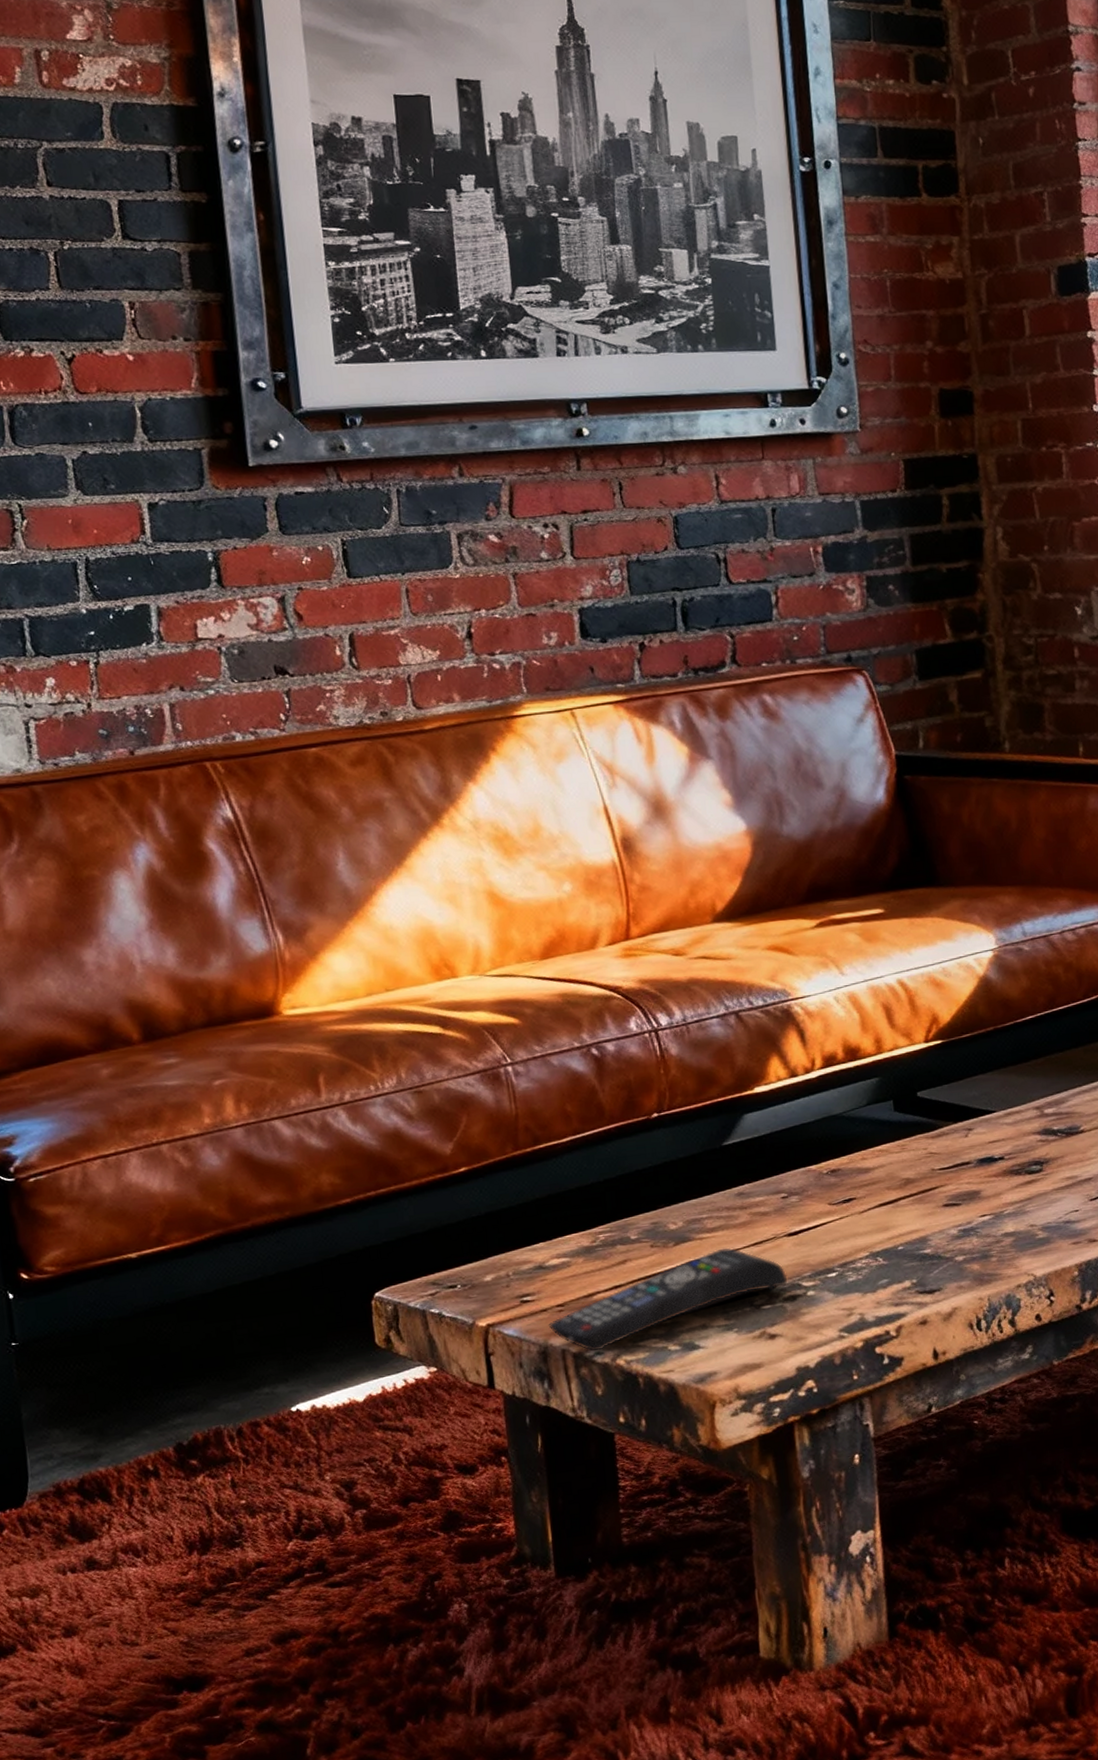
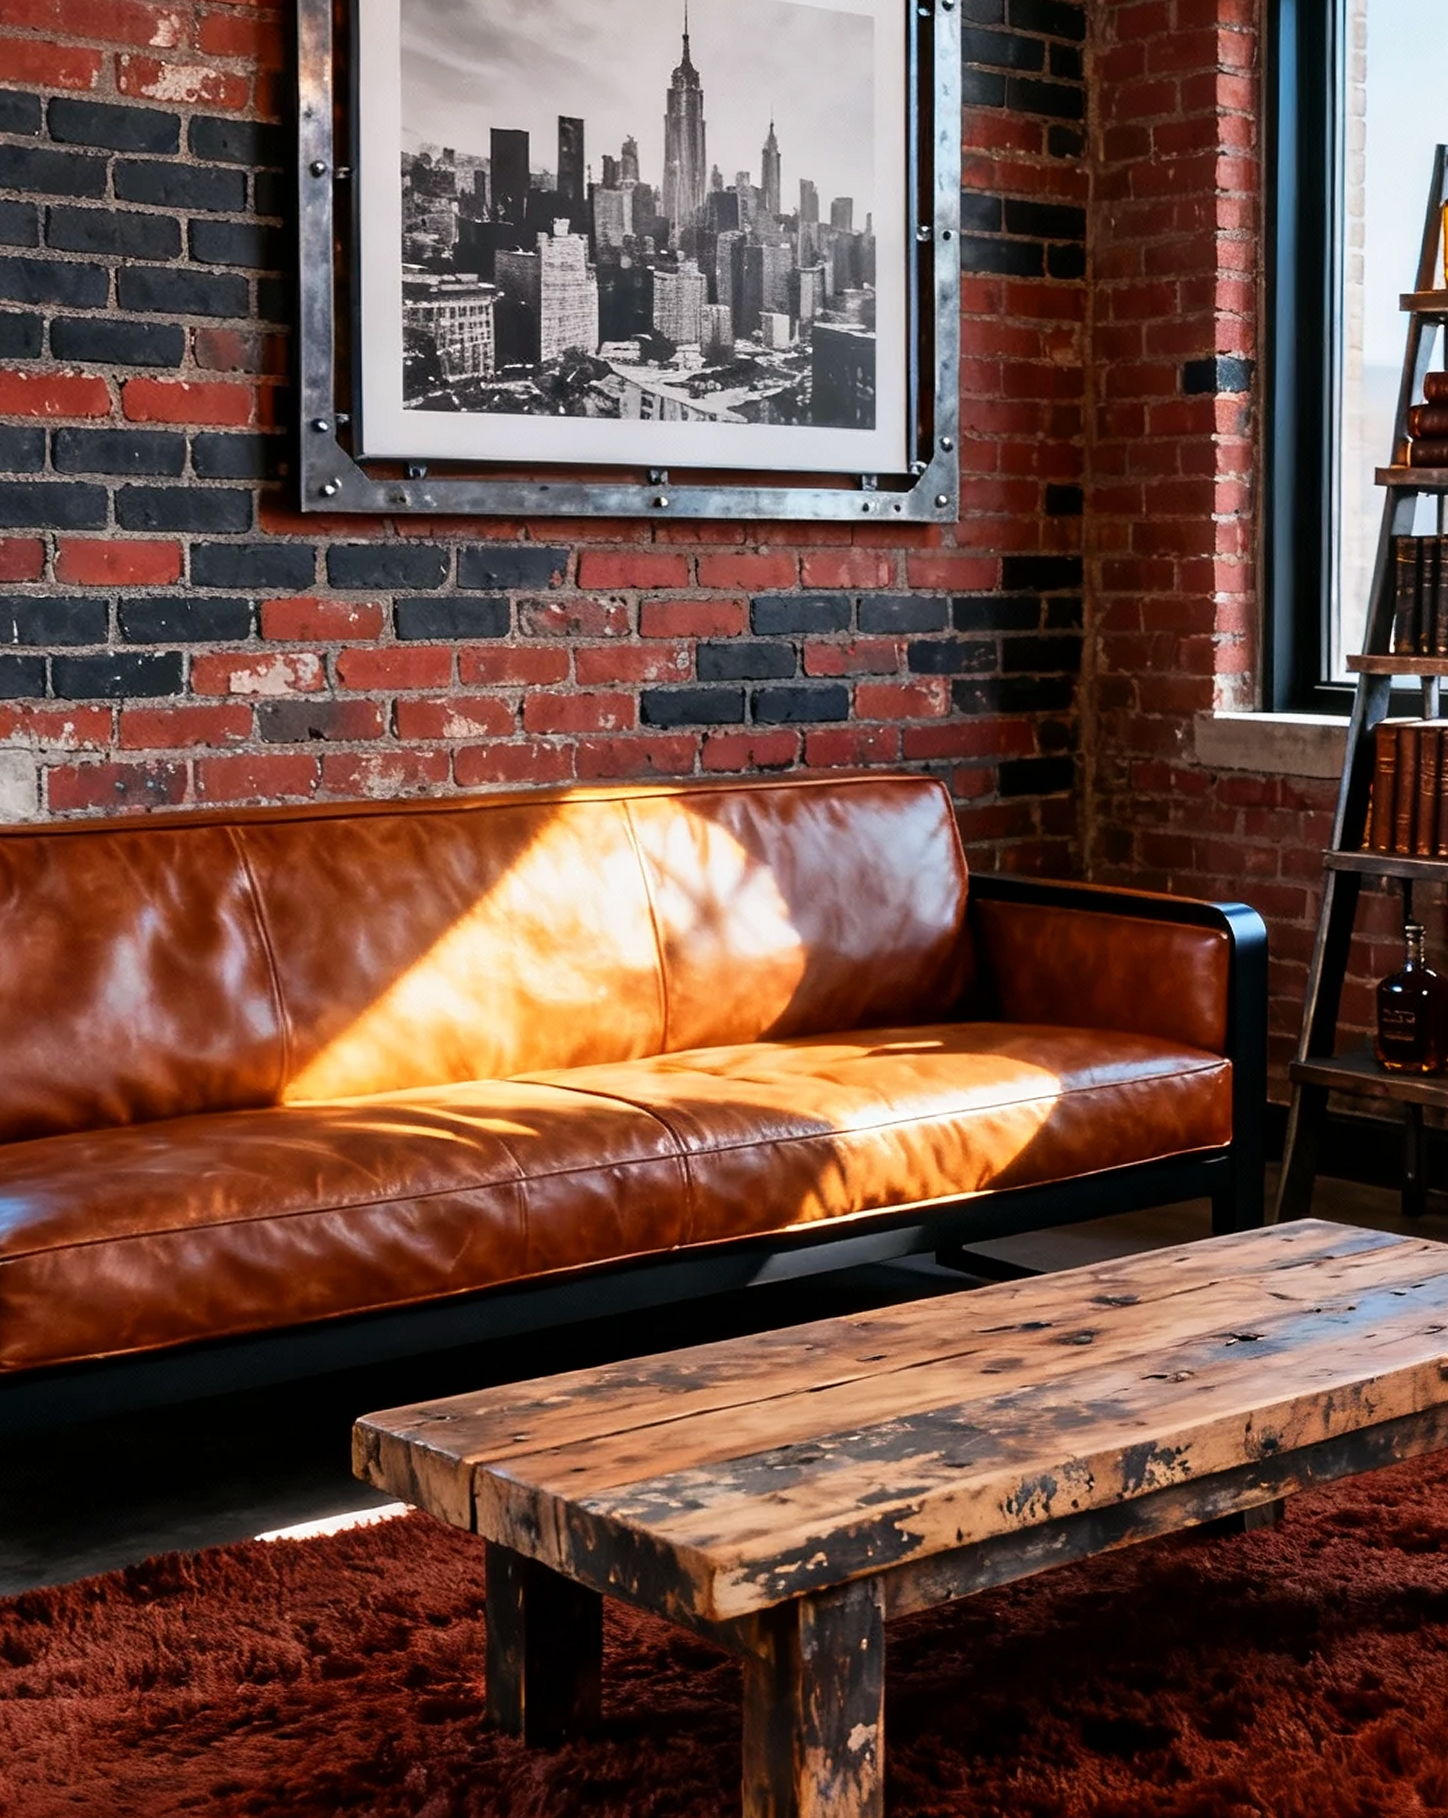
remote control: present [548,1247,788,1352] -> none [541,1399,805,1502]

